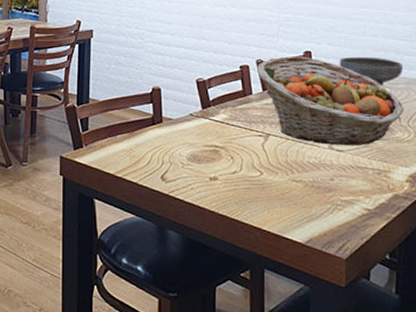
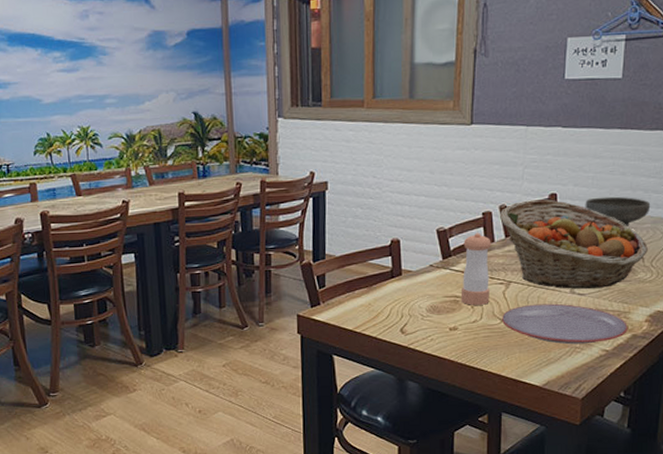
pepper shaker: none [220,85,249,156] -> present [460,233,491,305]
plate: none [261,158,389,202] -> present [501,303,628,345]

